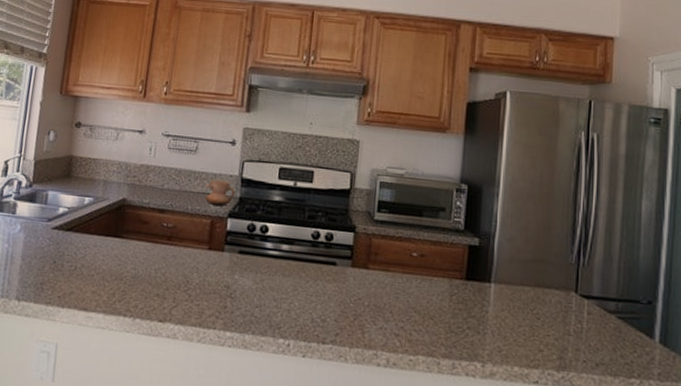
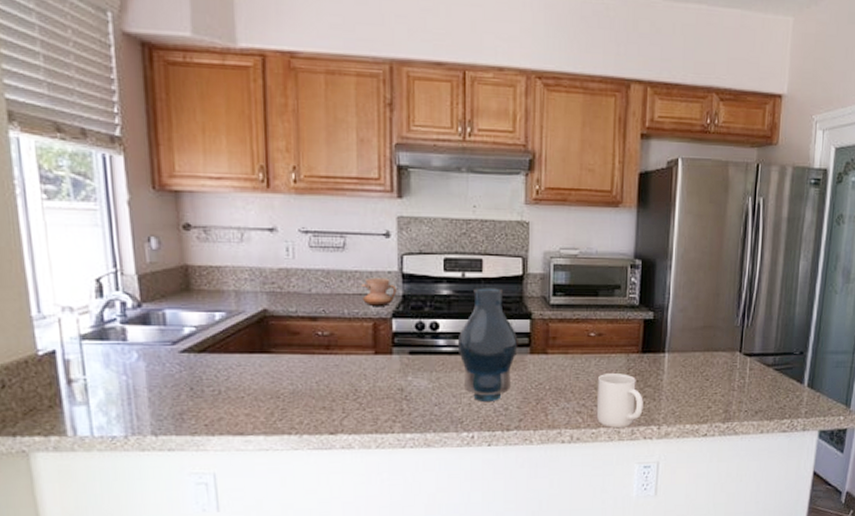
vase: none [283,197,341,311] -> present [457,288,518,401]
mug: none [415,297,467,359] -> present [596,374,643,428]

